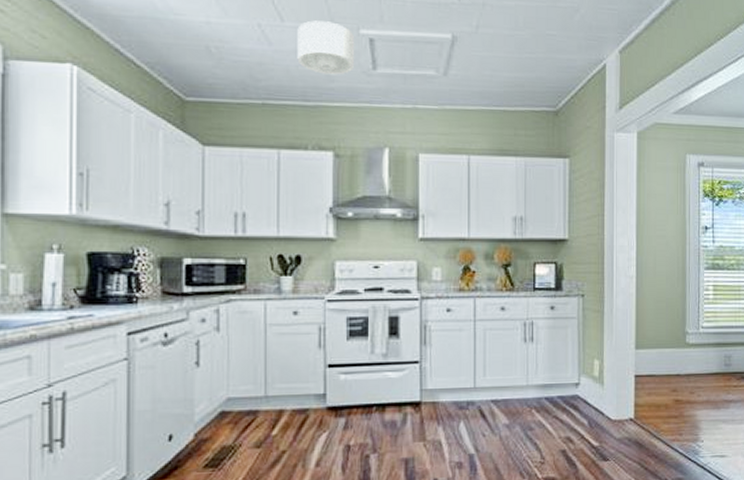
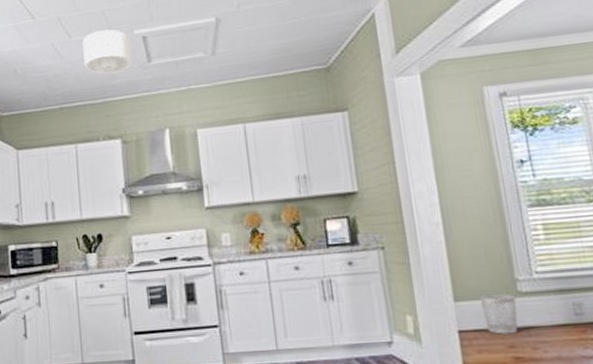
wastebasket: none [656,344,684,380] -> present [479,294,518,335]

